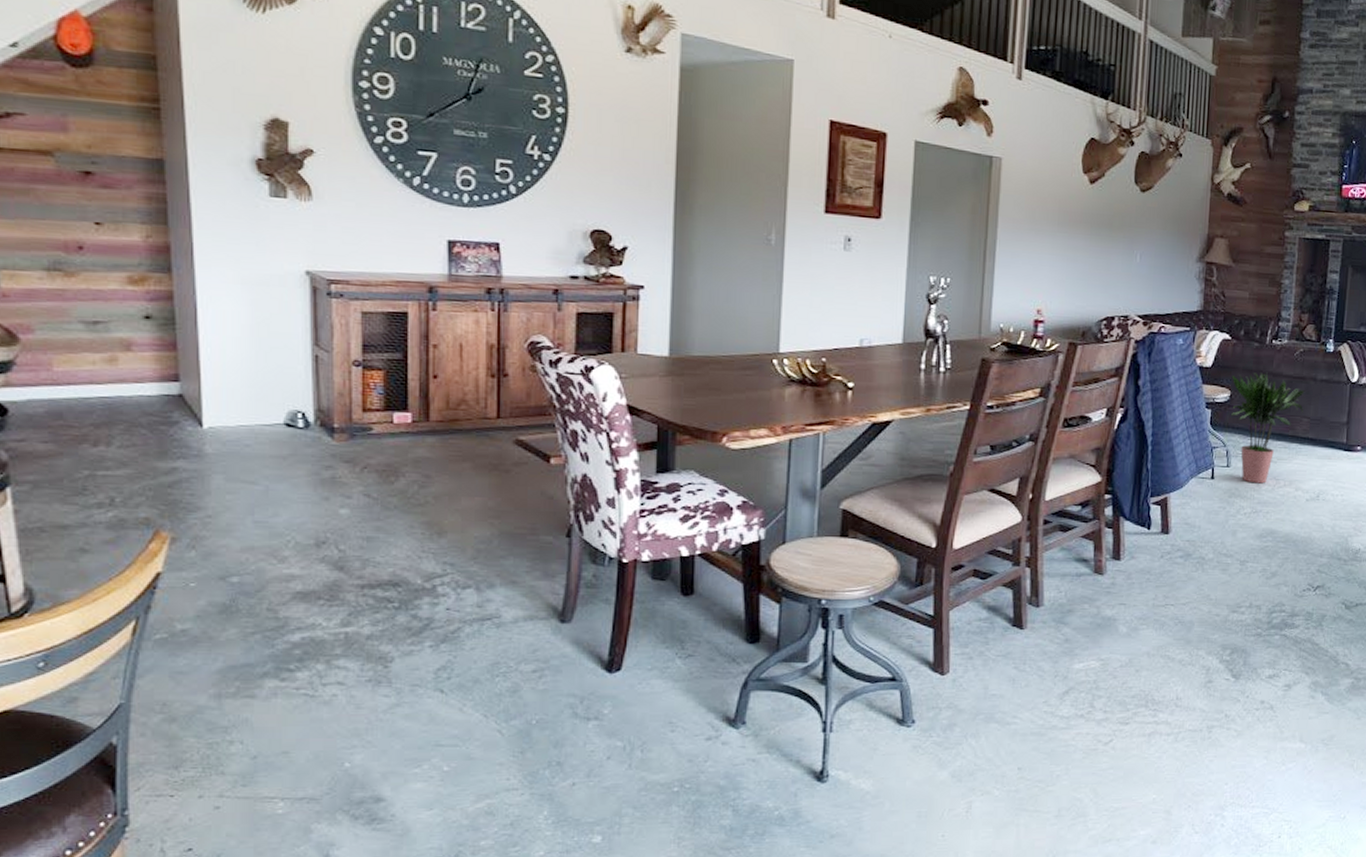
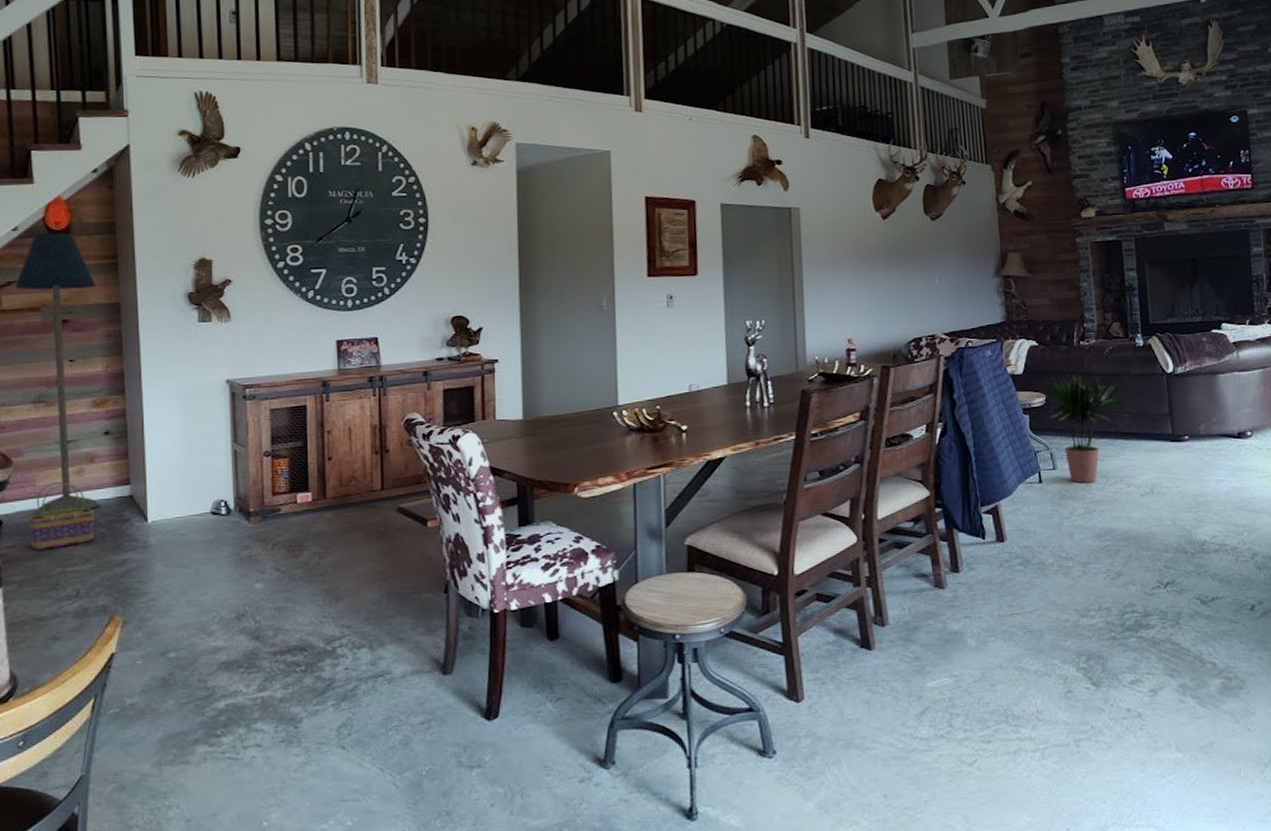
floor lamp: none [15,55,140,406] -> present [14,233,100,515]
basket: none [42,369,133,448] -> present [27,482,94,550]

